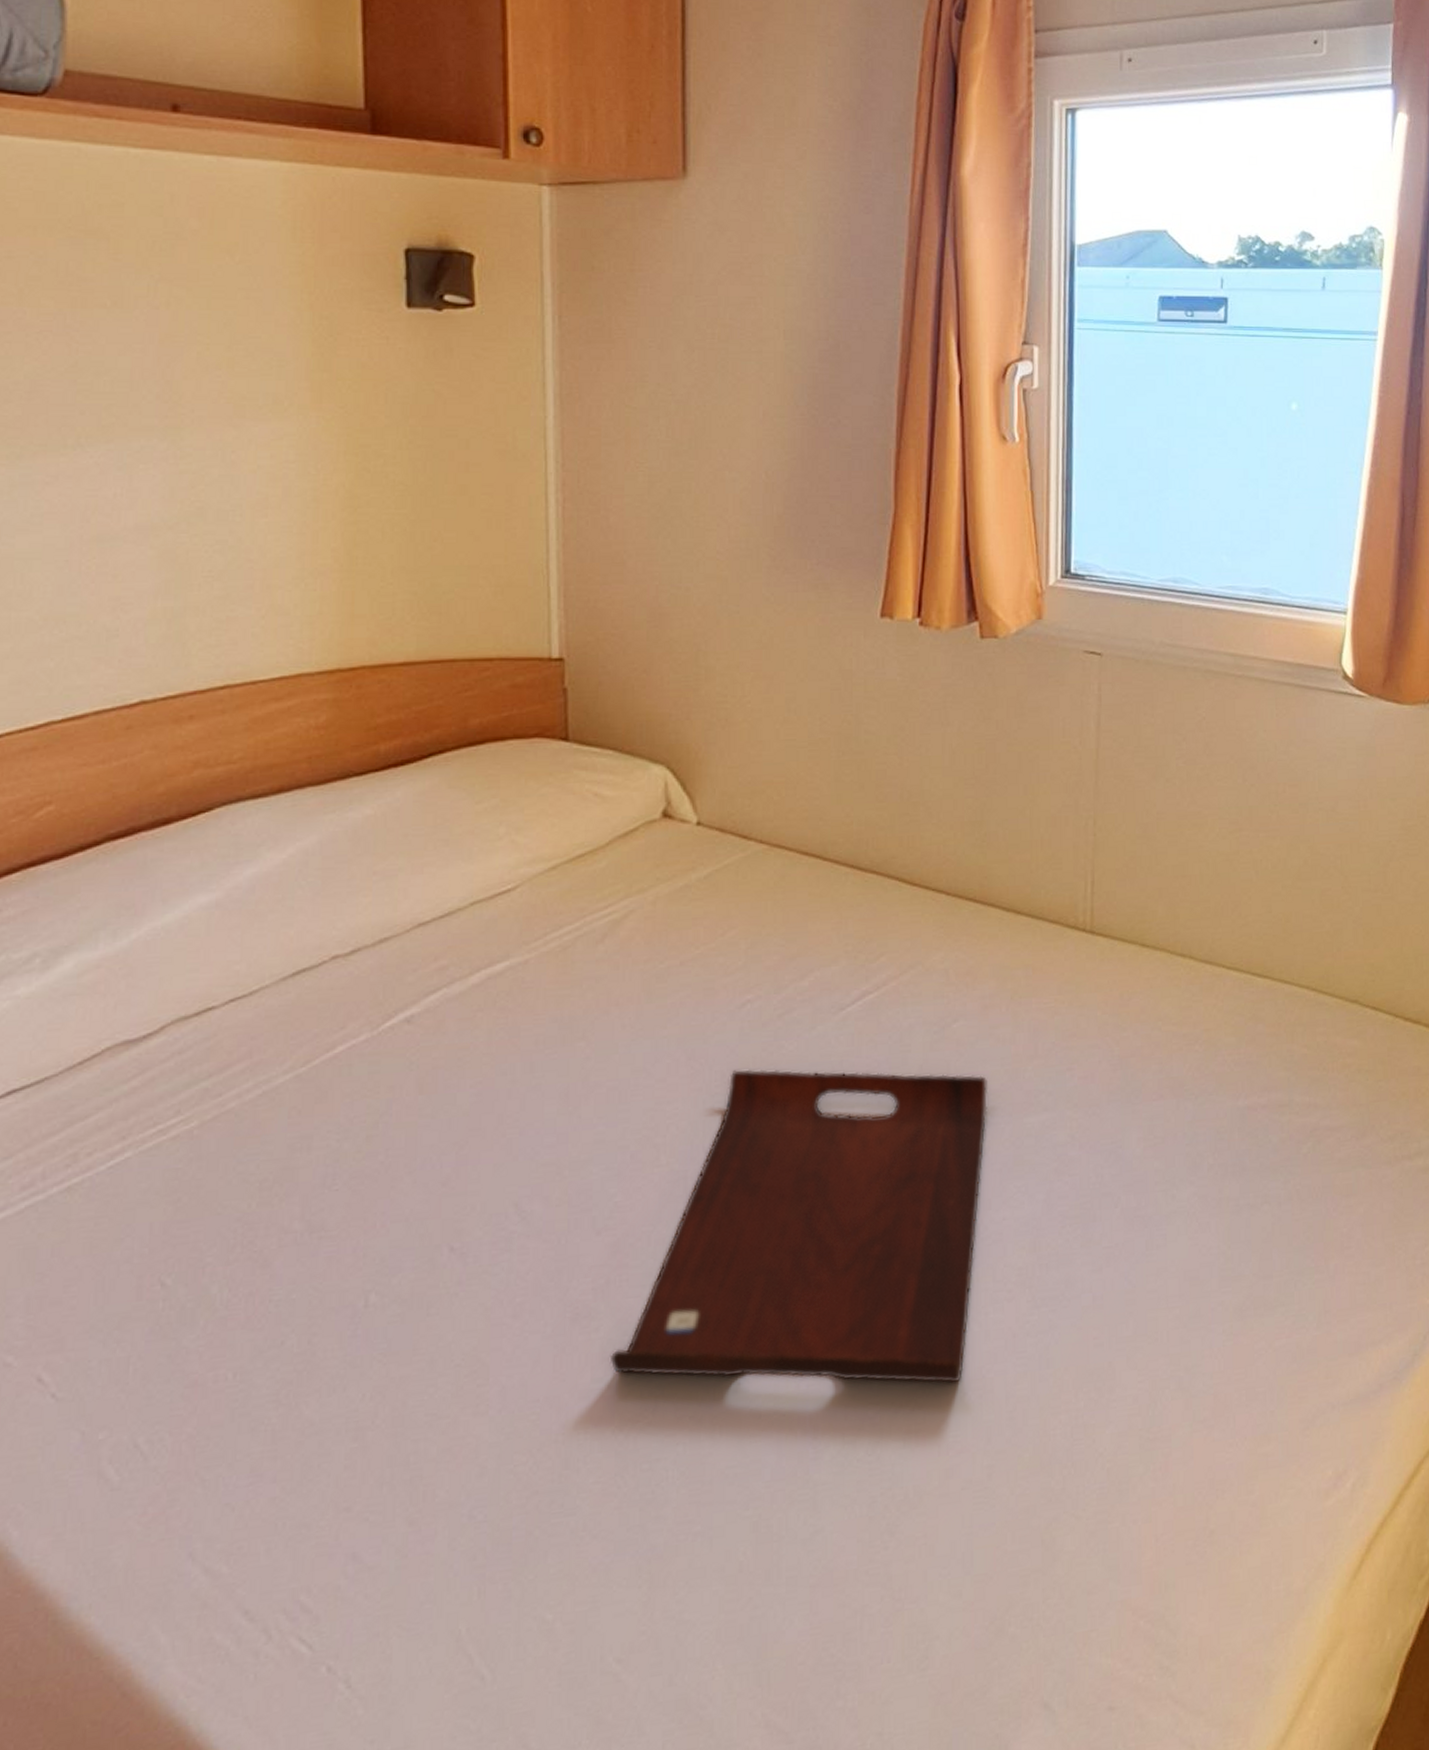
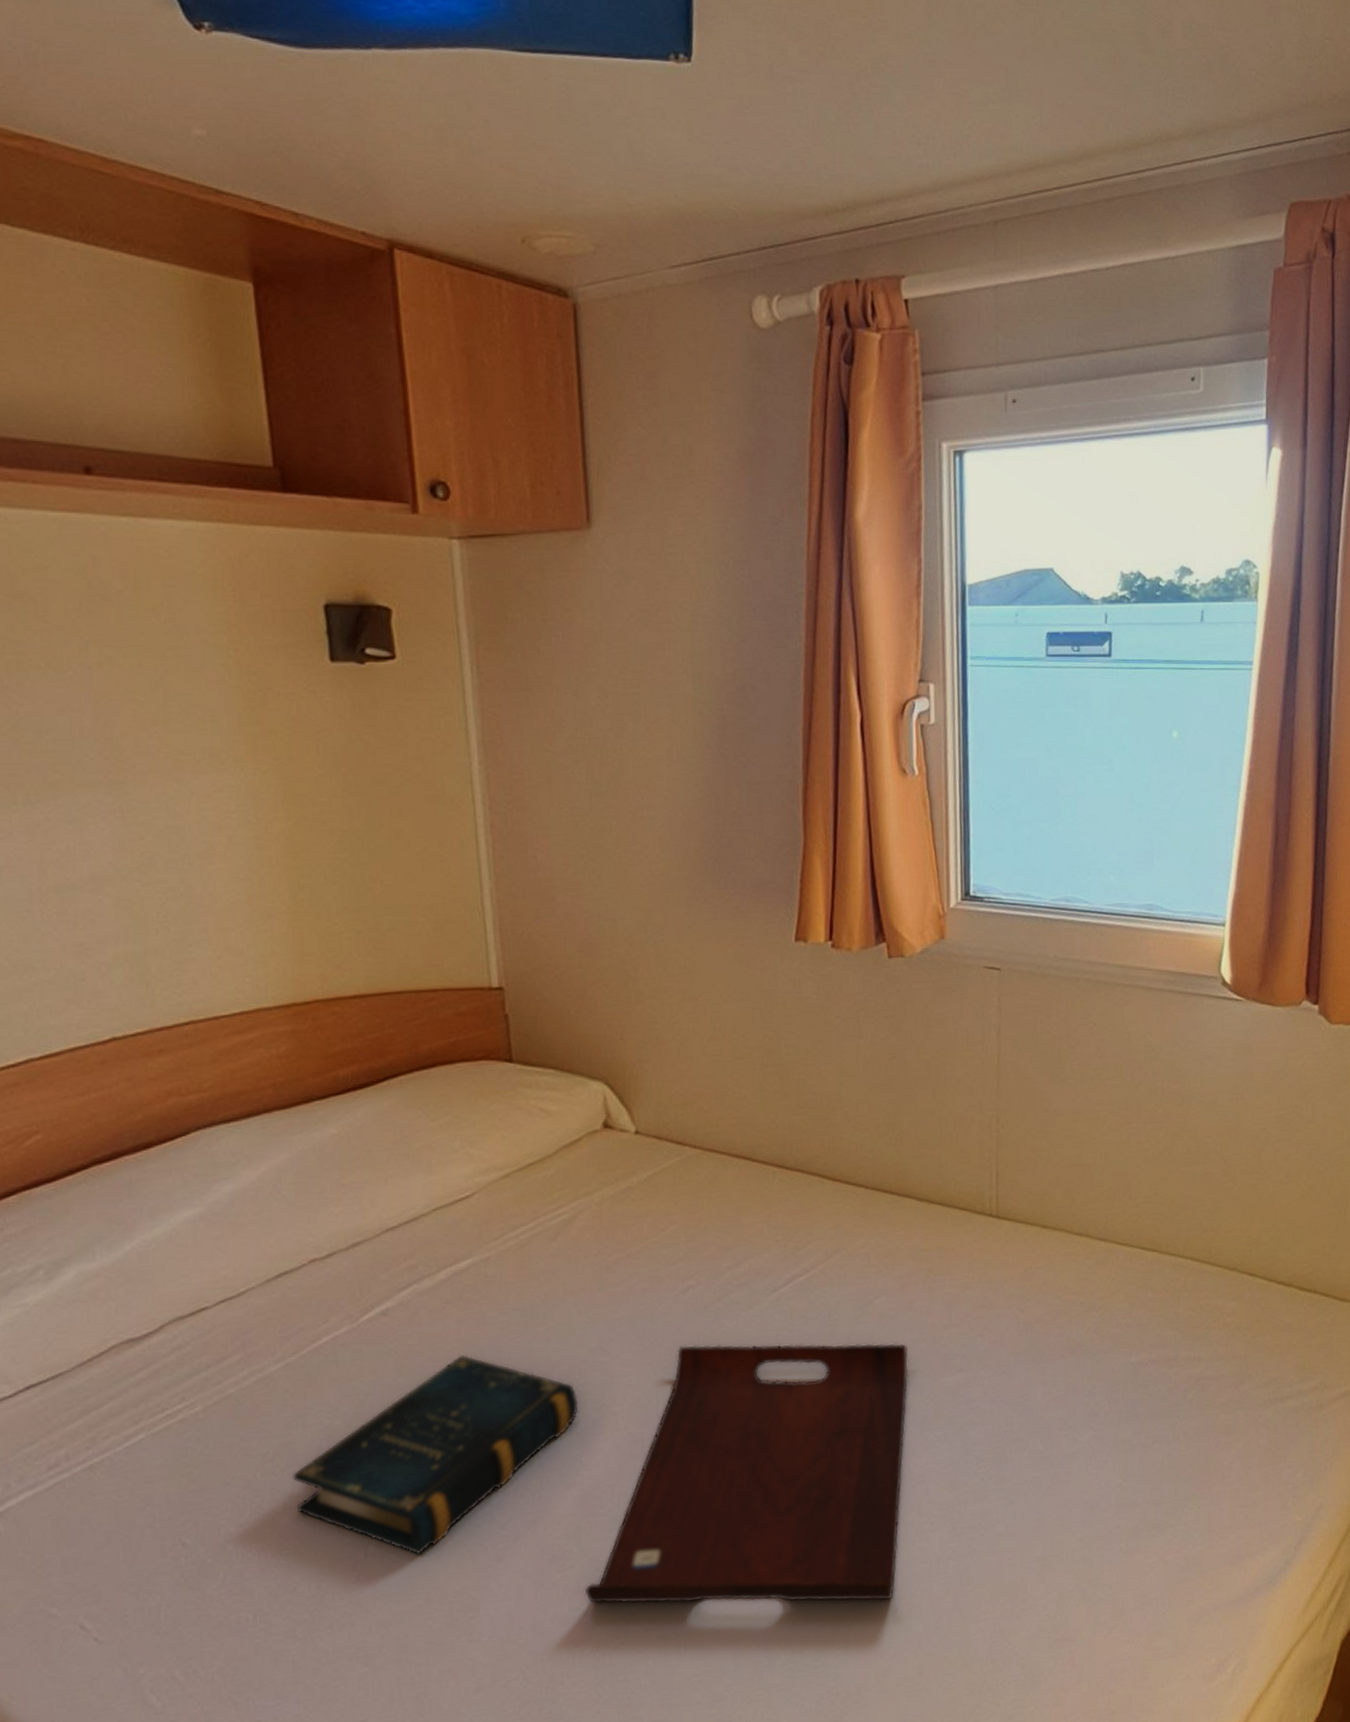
book: none [291,1071,616,1308] -> present [293,1354,579,1556]

